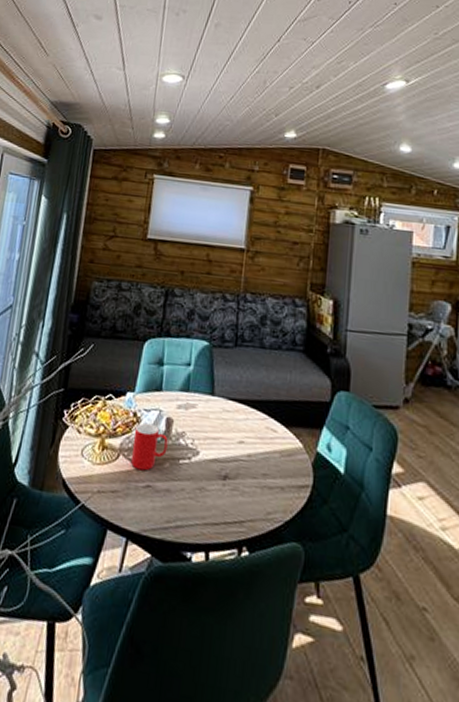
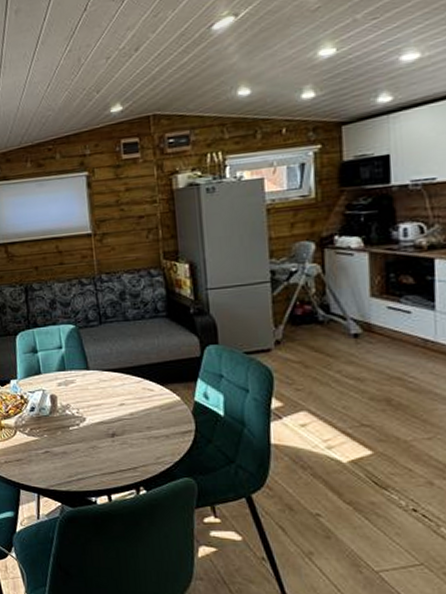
cup: present [130,422,168,471] -> none [24,402,57,441]

